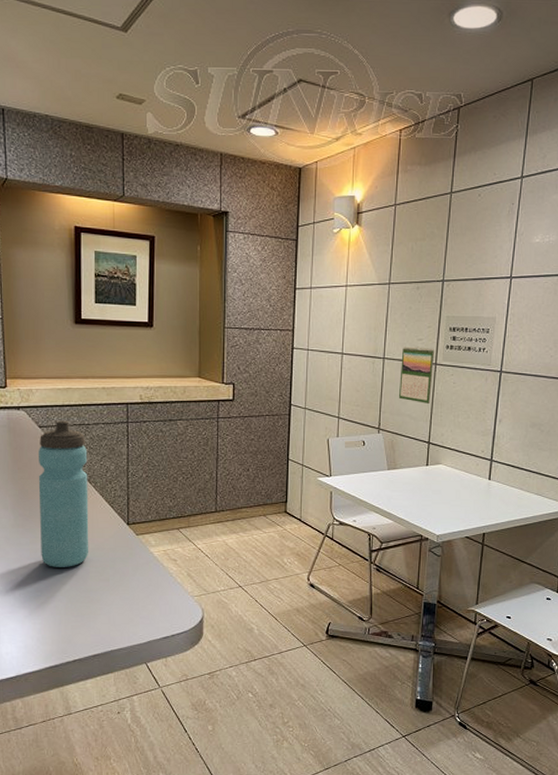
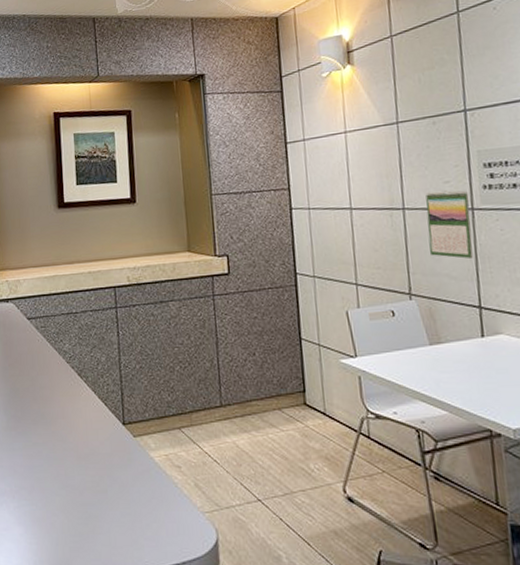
water bottle: present [38,420,89,567] -> none [28,310,84,476]

